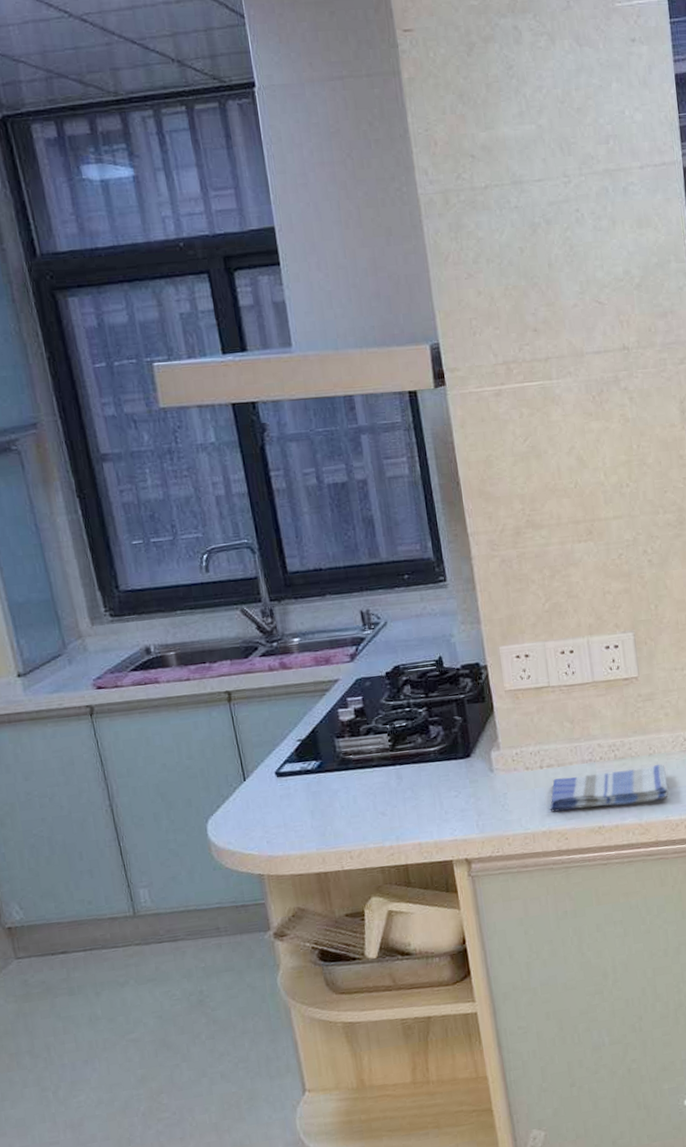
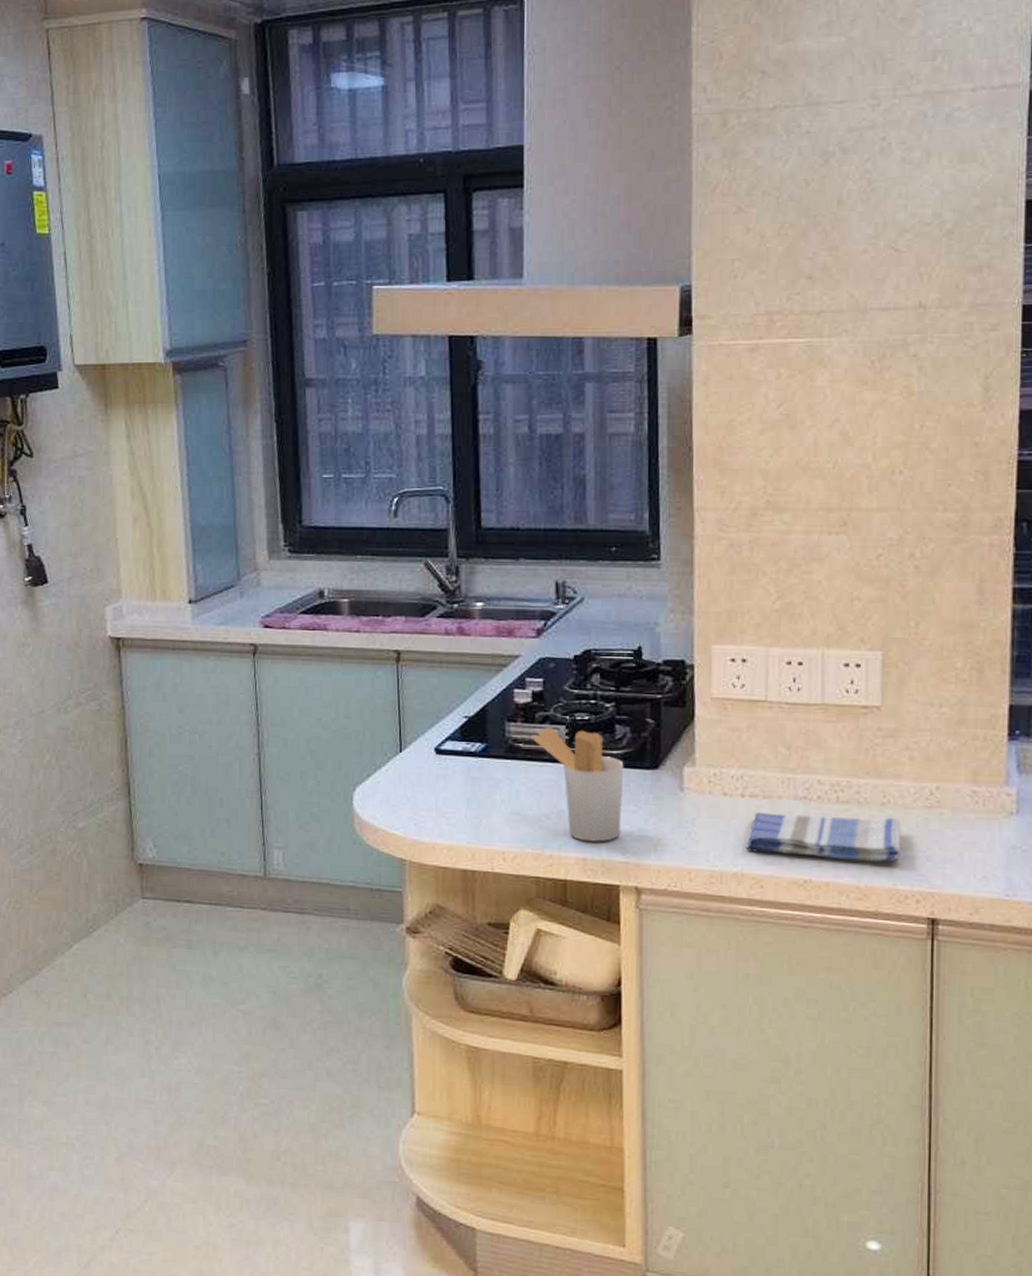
utensil holder: none [359,735,447,829] -> present [532,726,624,842]

